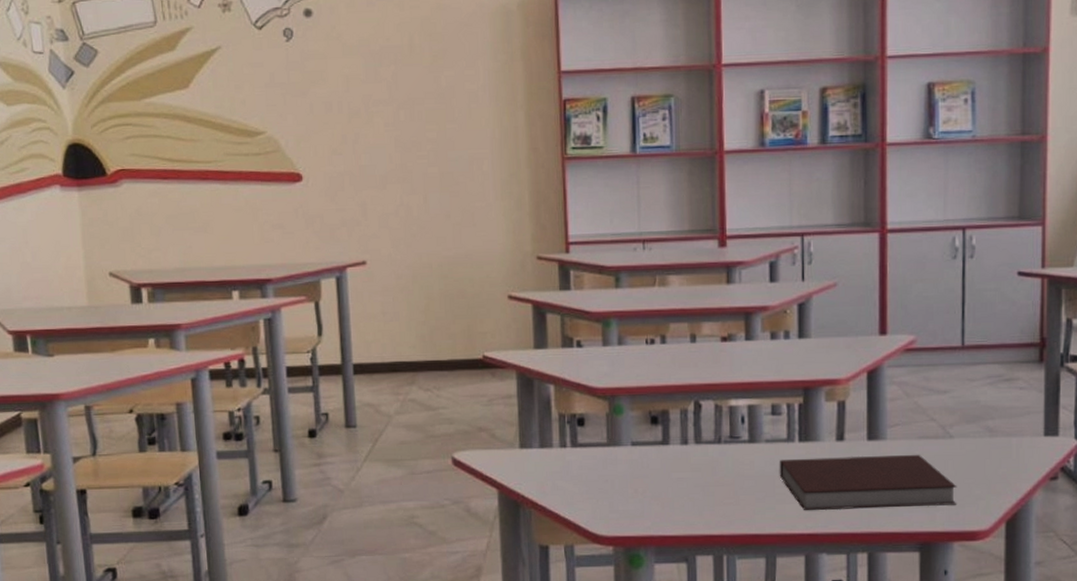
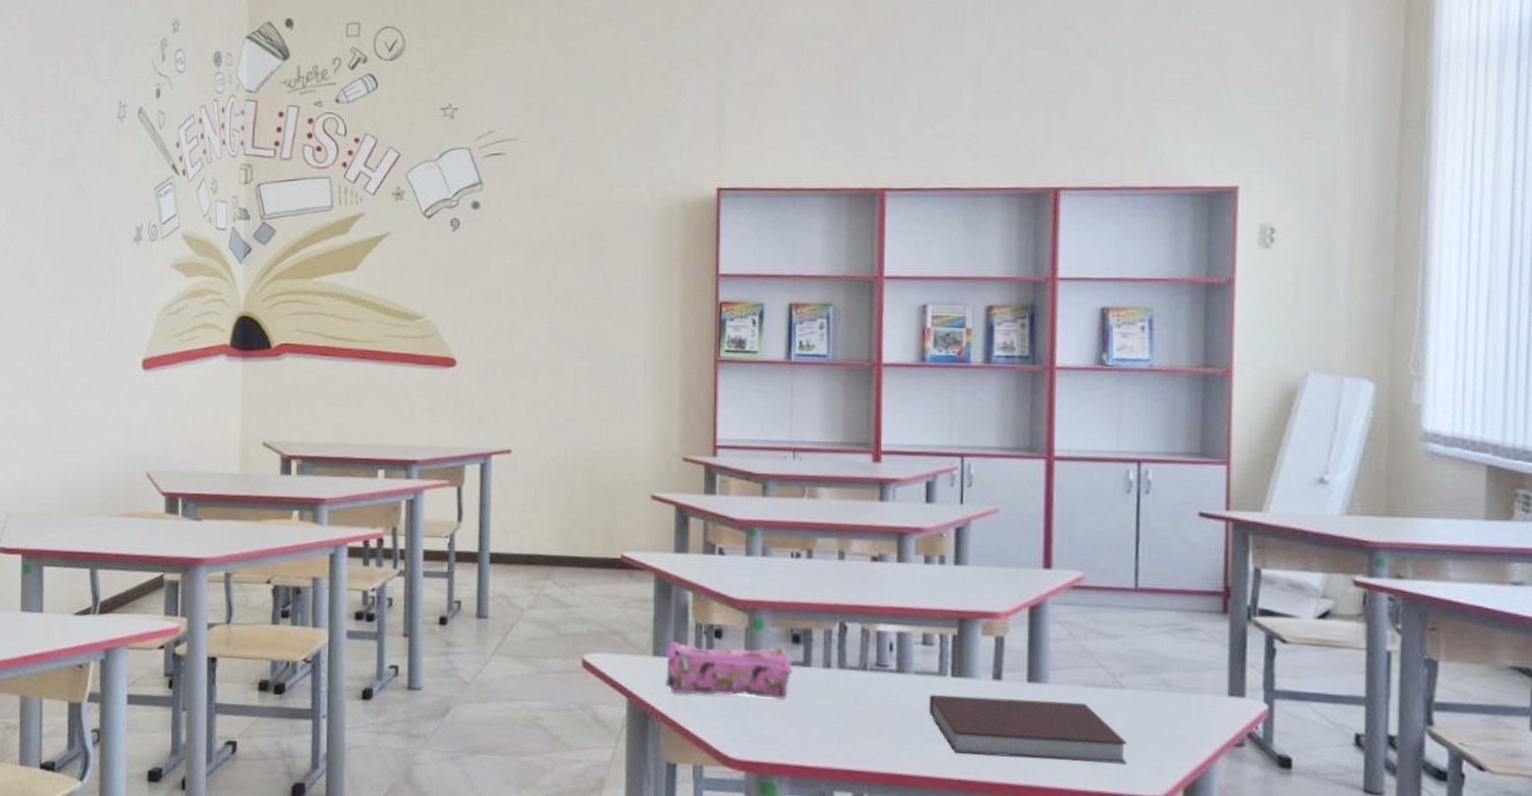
pencil case: none [533,429,653,481] -> present [666,640,793,700]

